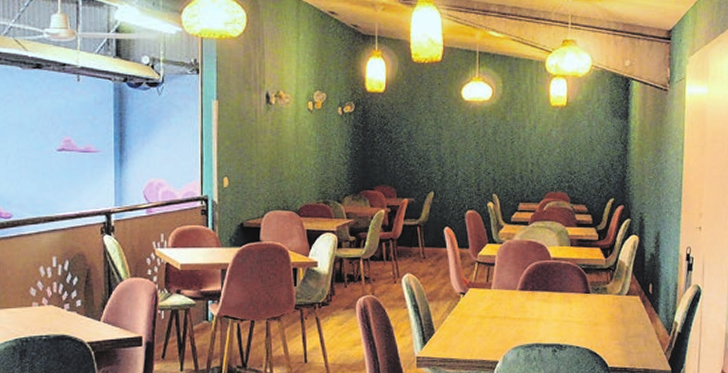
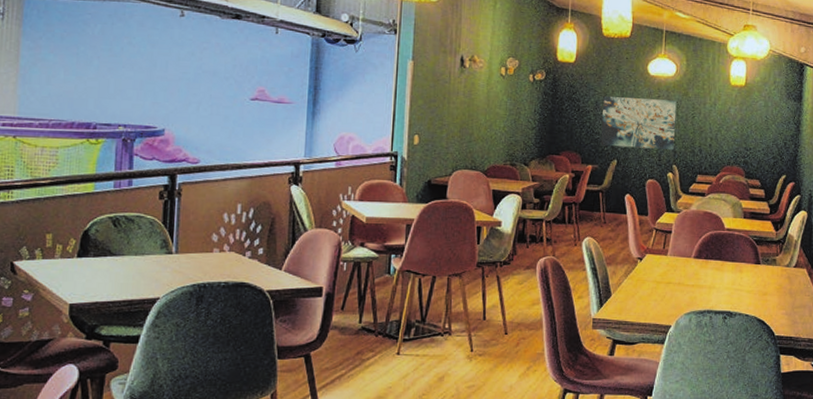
wall art: none [415,126,494,178] -> present [600,96,677,150]

